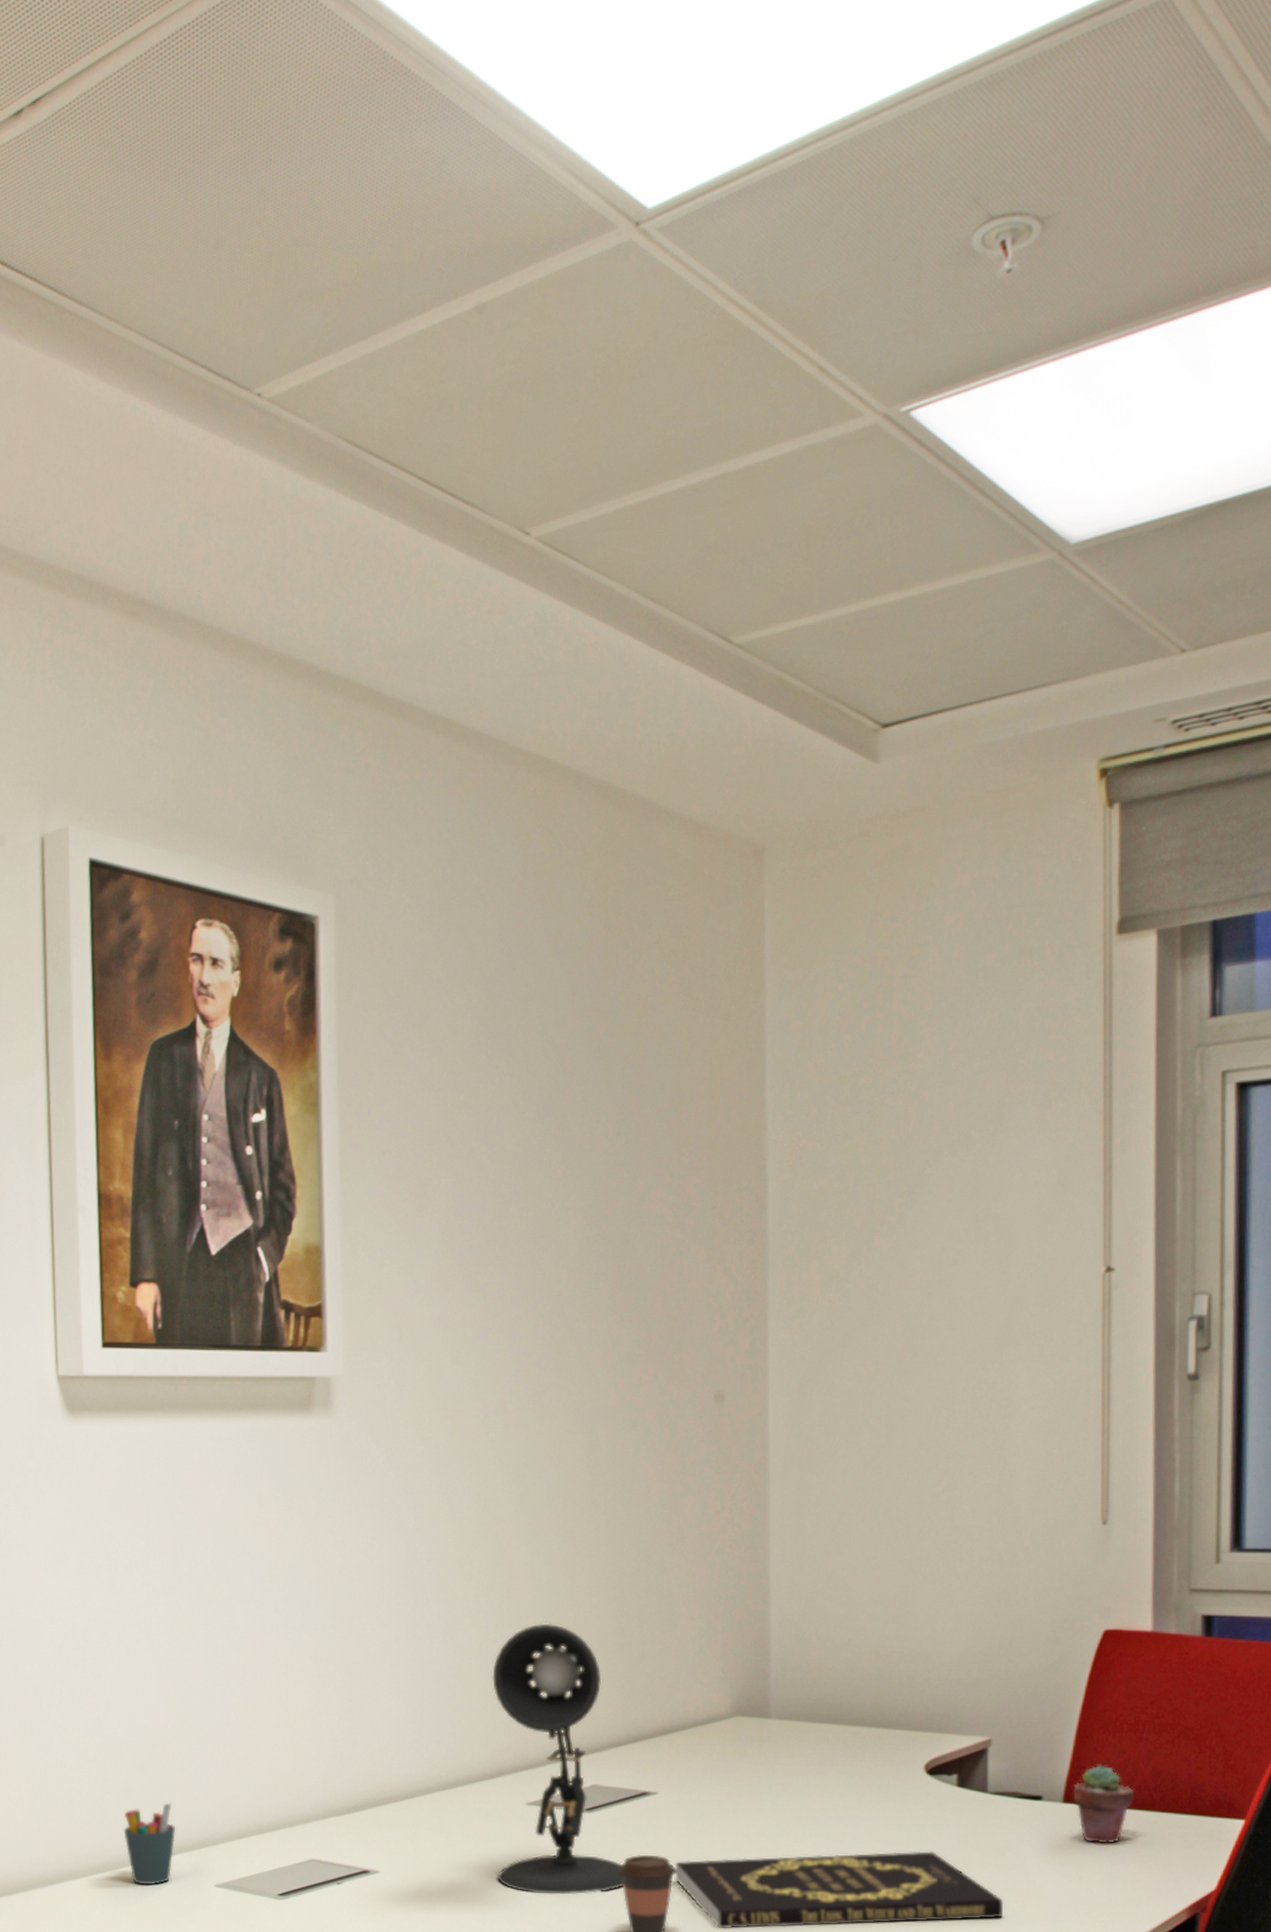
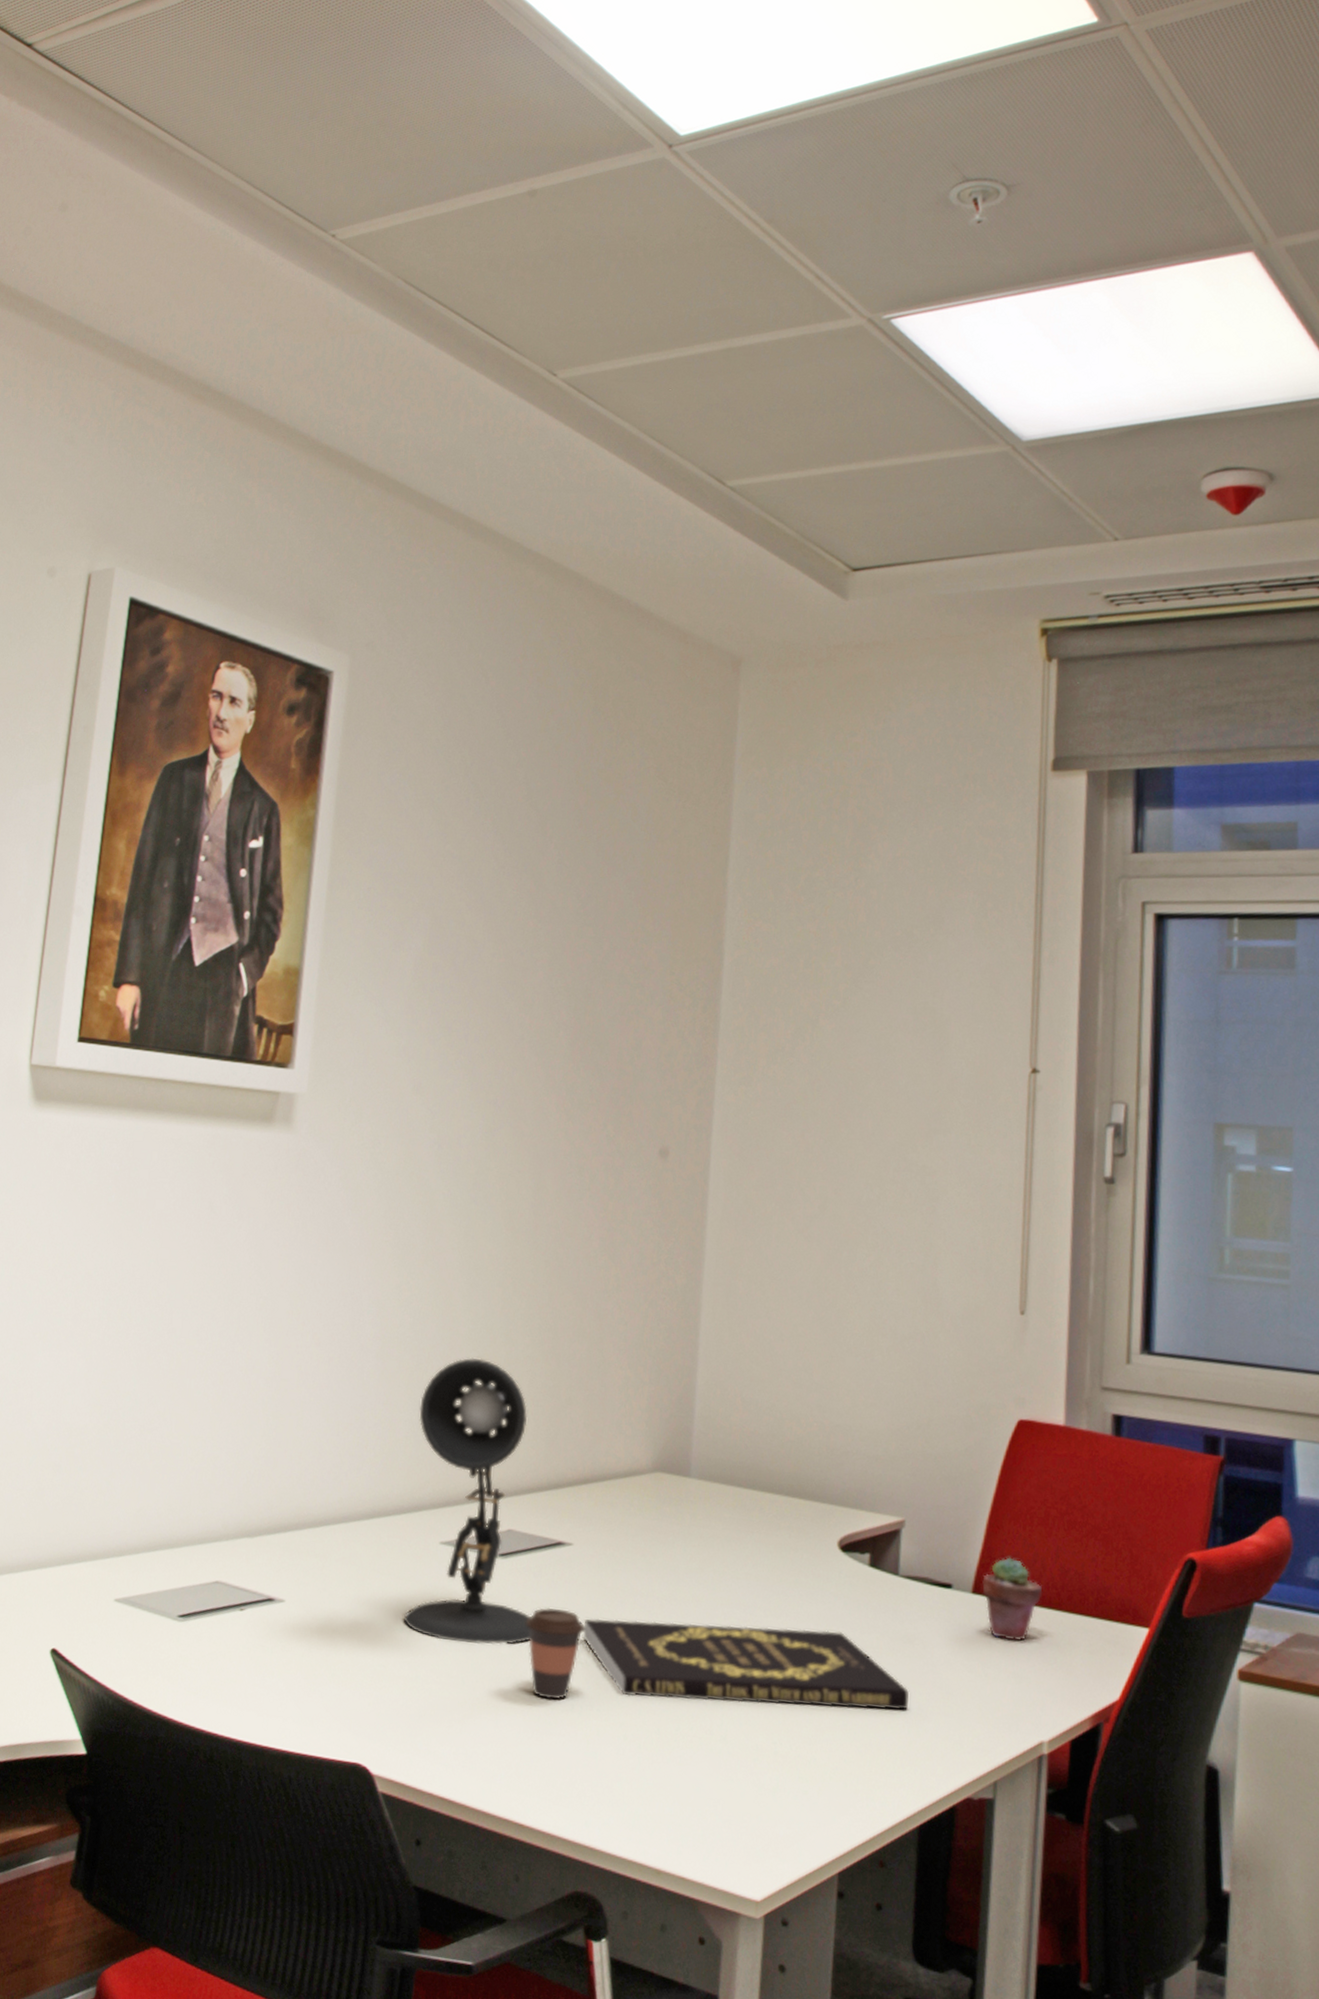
pen holder: present [123,1803,176,1886] -> none [28,1506,83,1594]

